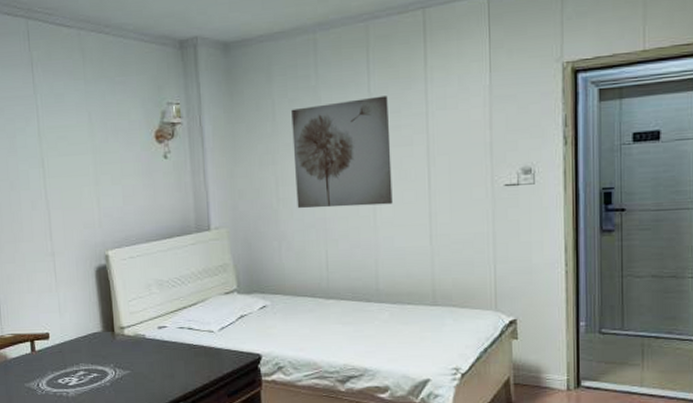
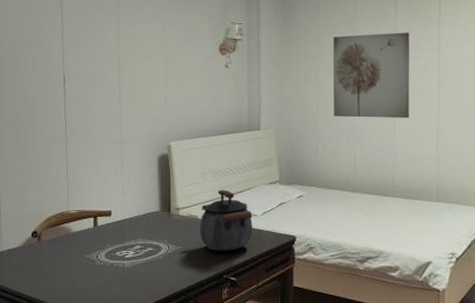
kettle: none [148,303,211,375] -> present [199,189,253,252]

